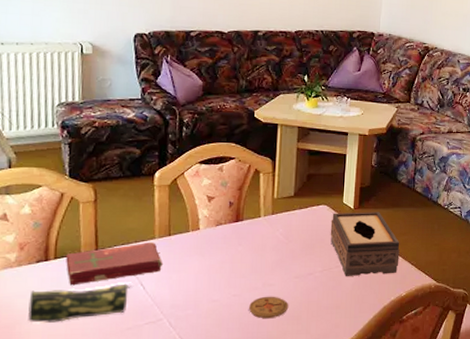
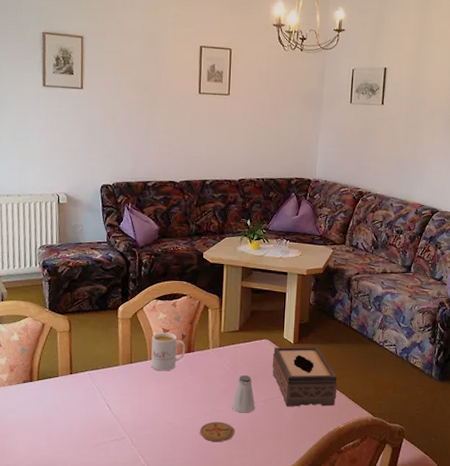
pencil case: present [28,283,131,323] -> none [17,404,100,435]
book: present [66,242,164,286] -> none [46,369,126,404]
mug: none [193,200,234,243] -> present [151,332,186,371]
saltshaker: none [285,244,311,286] -> present [232,374,255,413]

